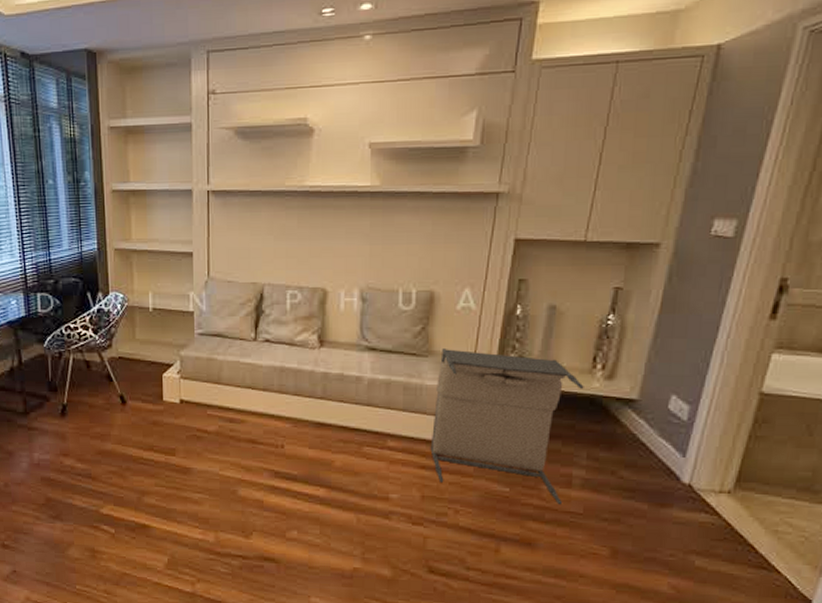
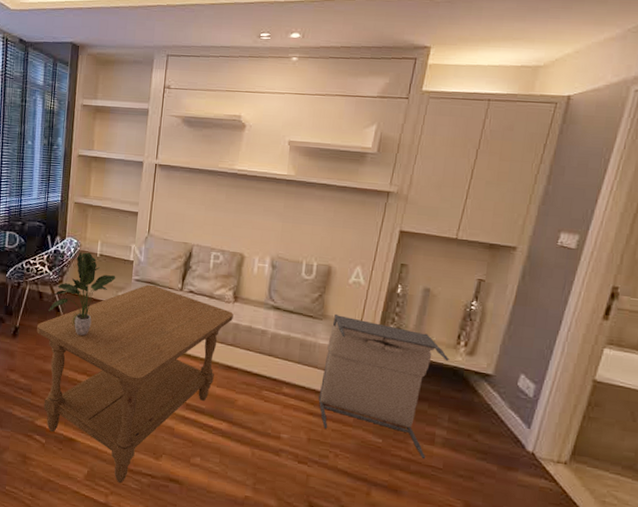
coffee table: none [88,337,320,568] -> present [37,284,233,483]
potted plant: none [99,307,175,406] -> present [48,251,116,336]

